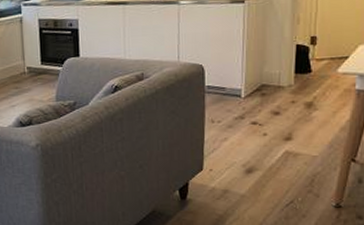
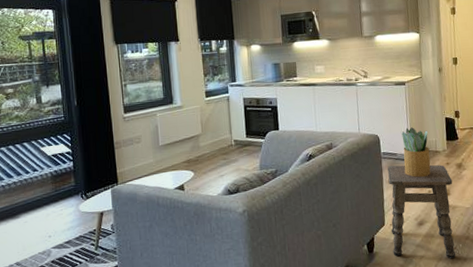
side table: none [210,101,298,214] -> present [387,164,456,259]
potted plant: none [233,56,270,117] -> present [400,127,431,177]

